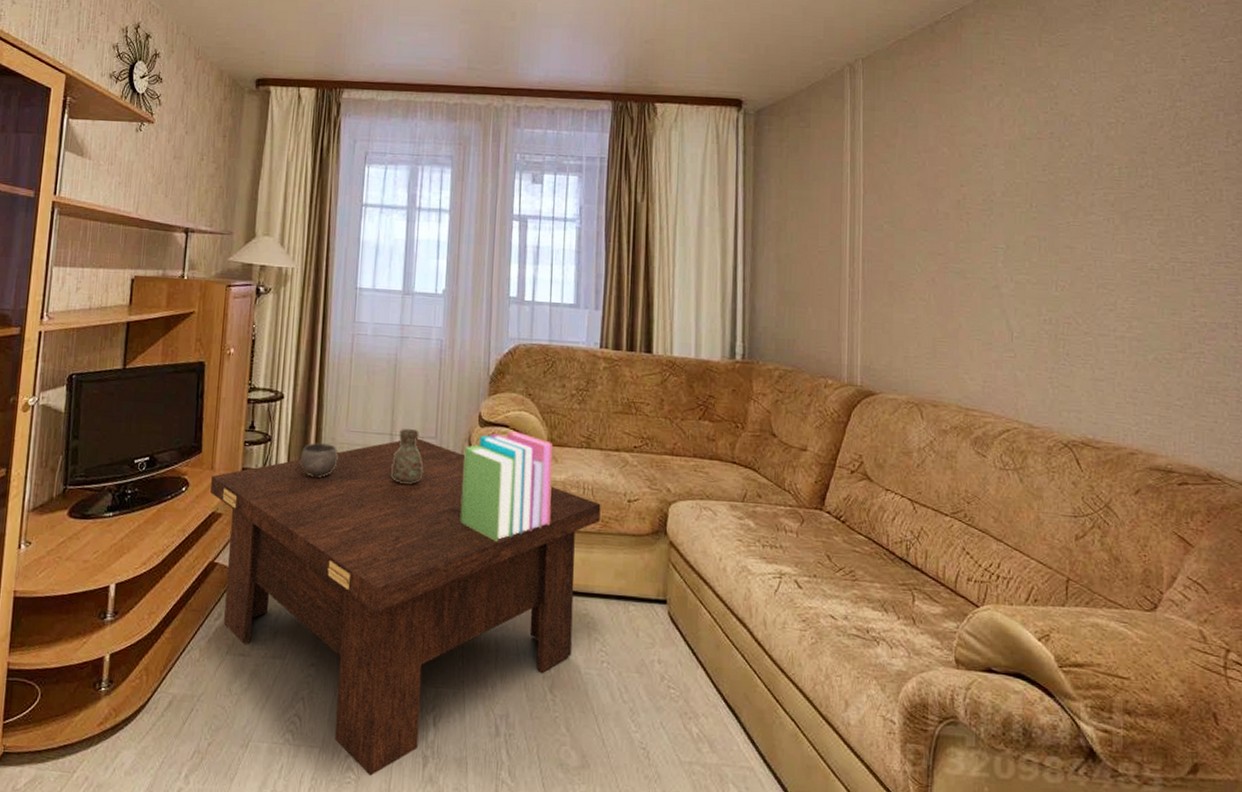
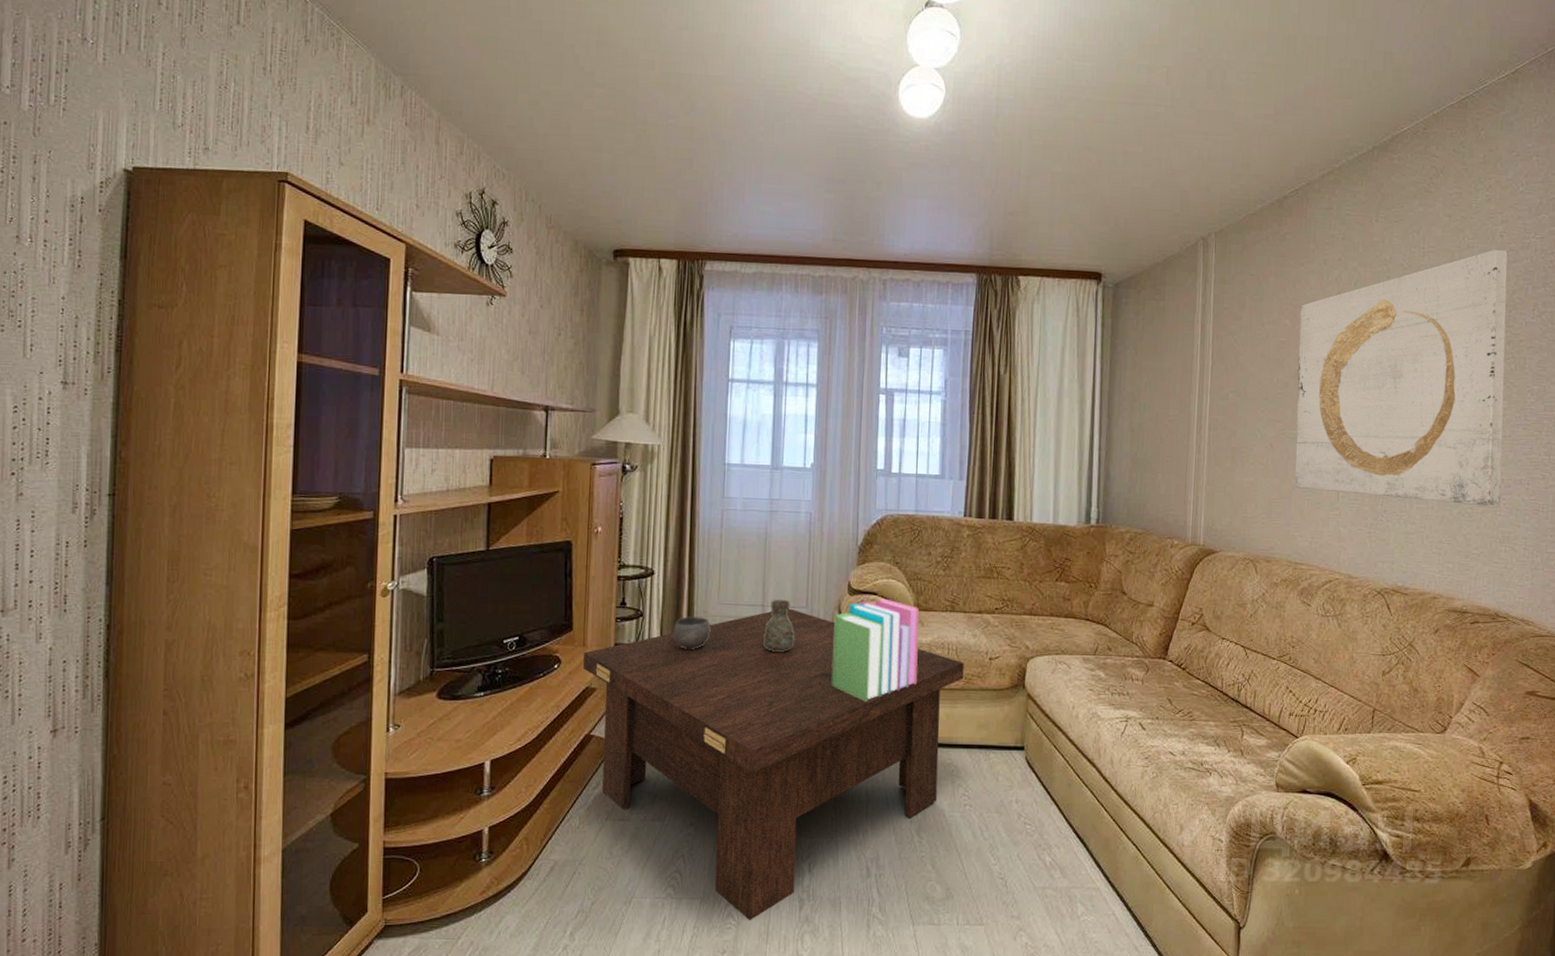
wall art: none [958,73,1204,353] -> present [1295,249,1508,507]

